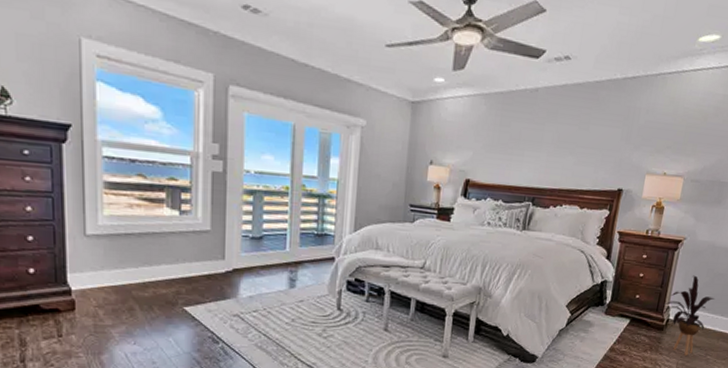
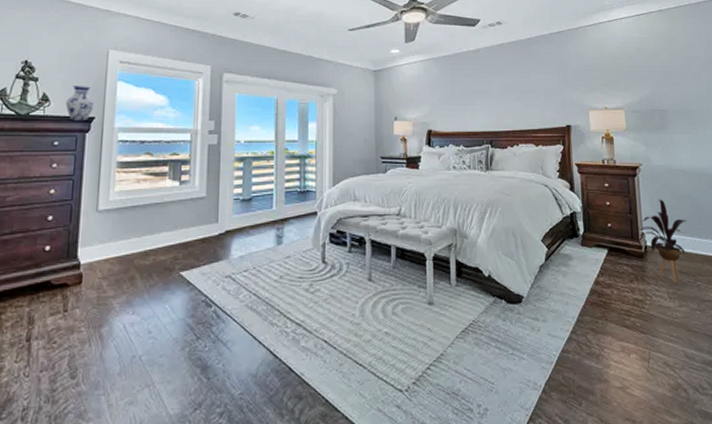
vase: none [31,81,70,130] -> present [65,86,95,122]

